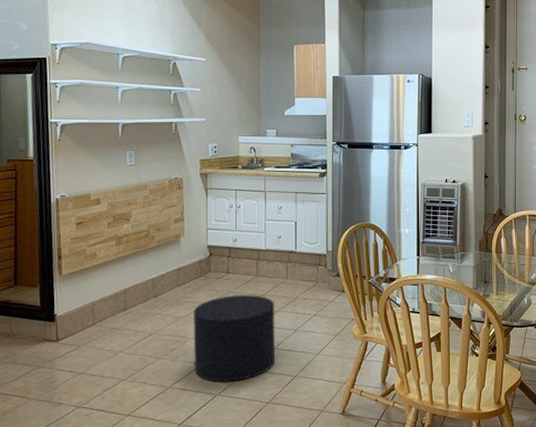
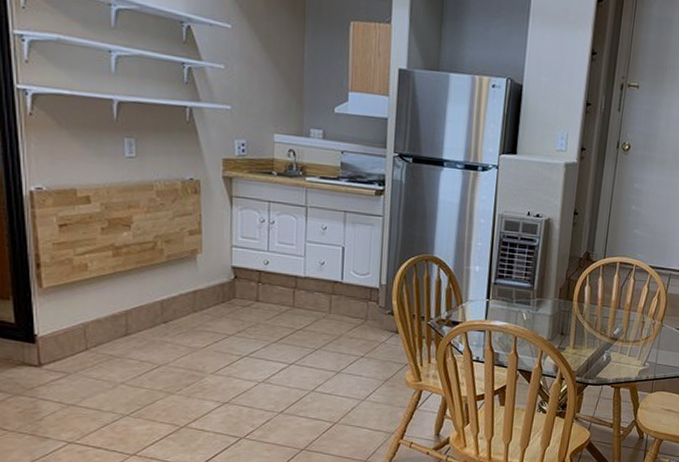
stool: present [193,295,276,382] -> none [213,327,315,425]

